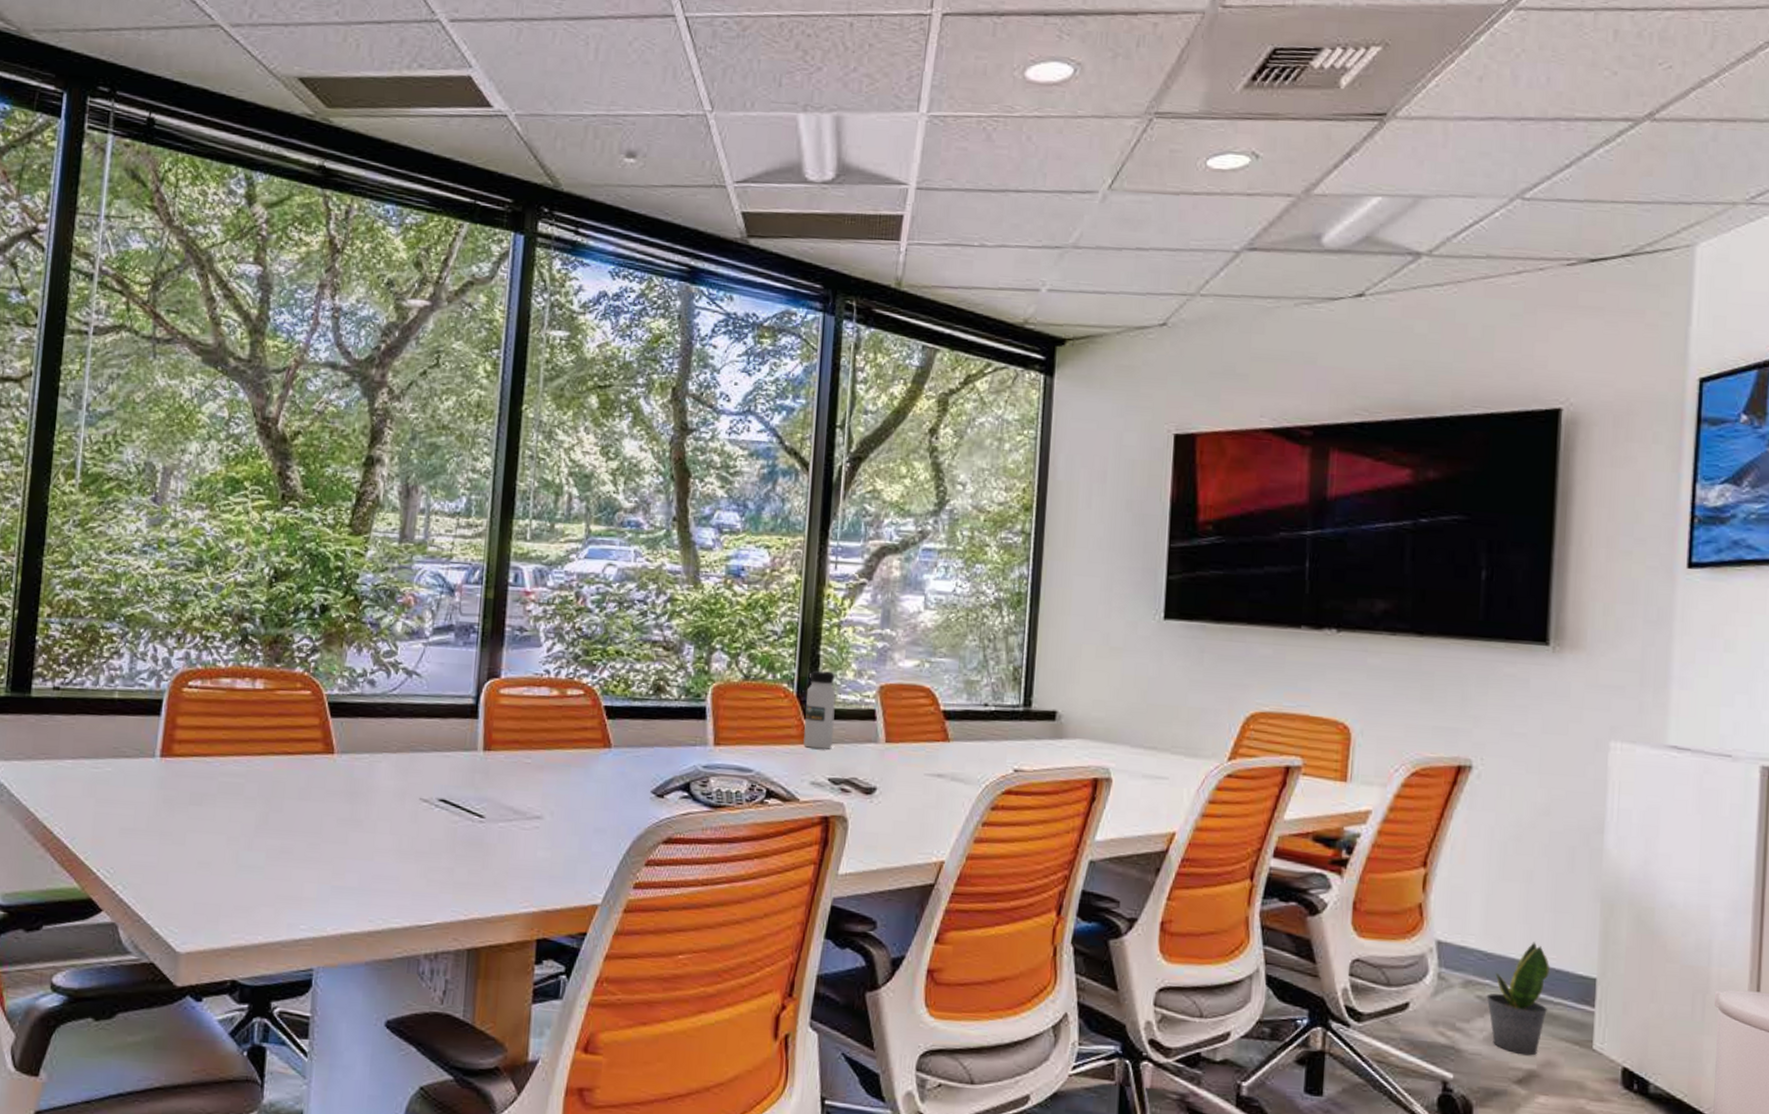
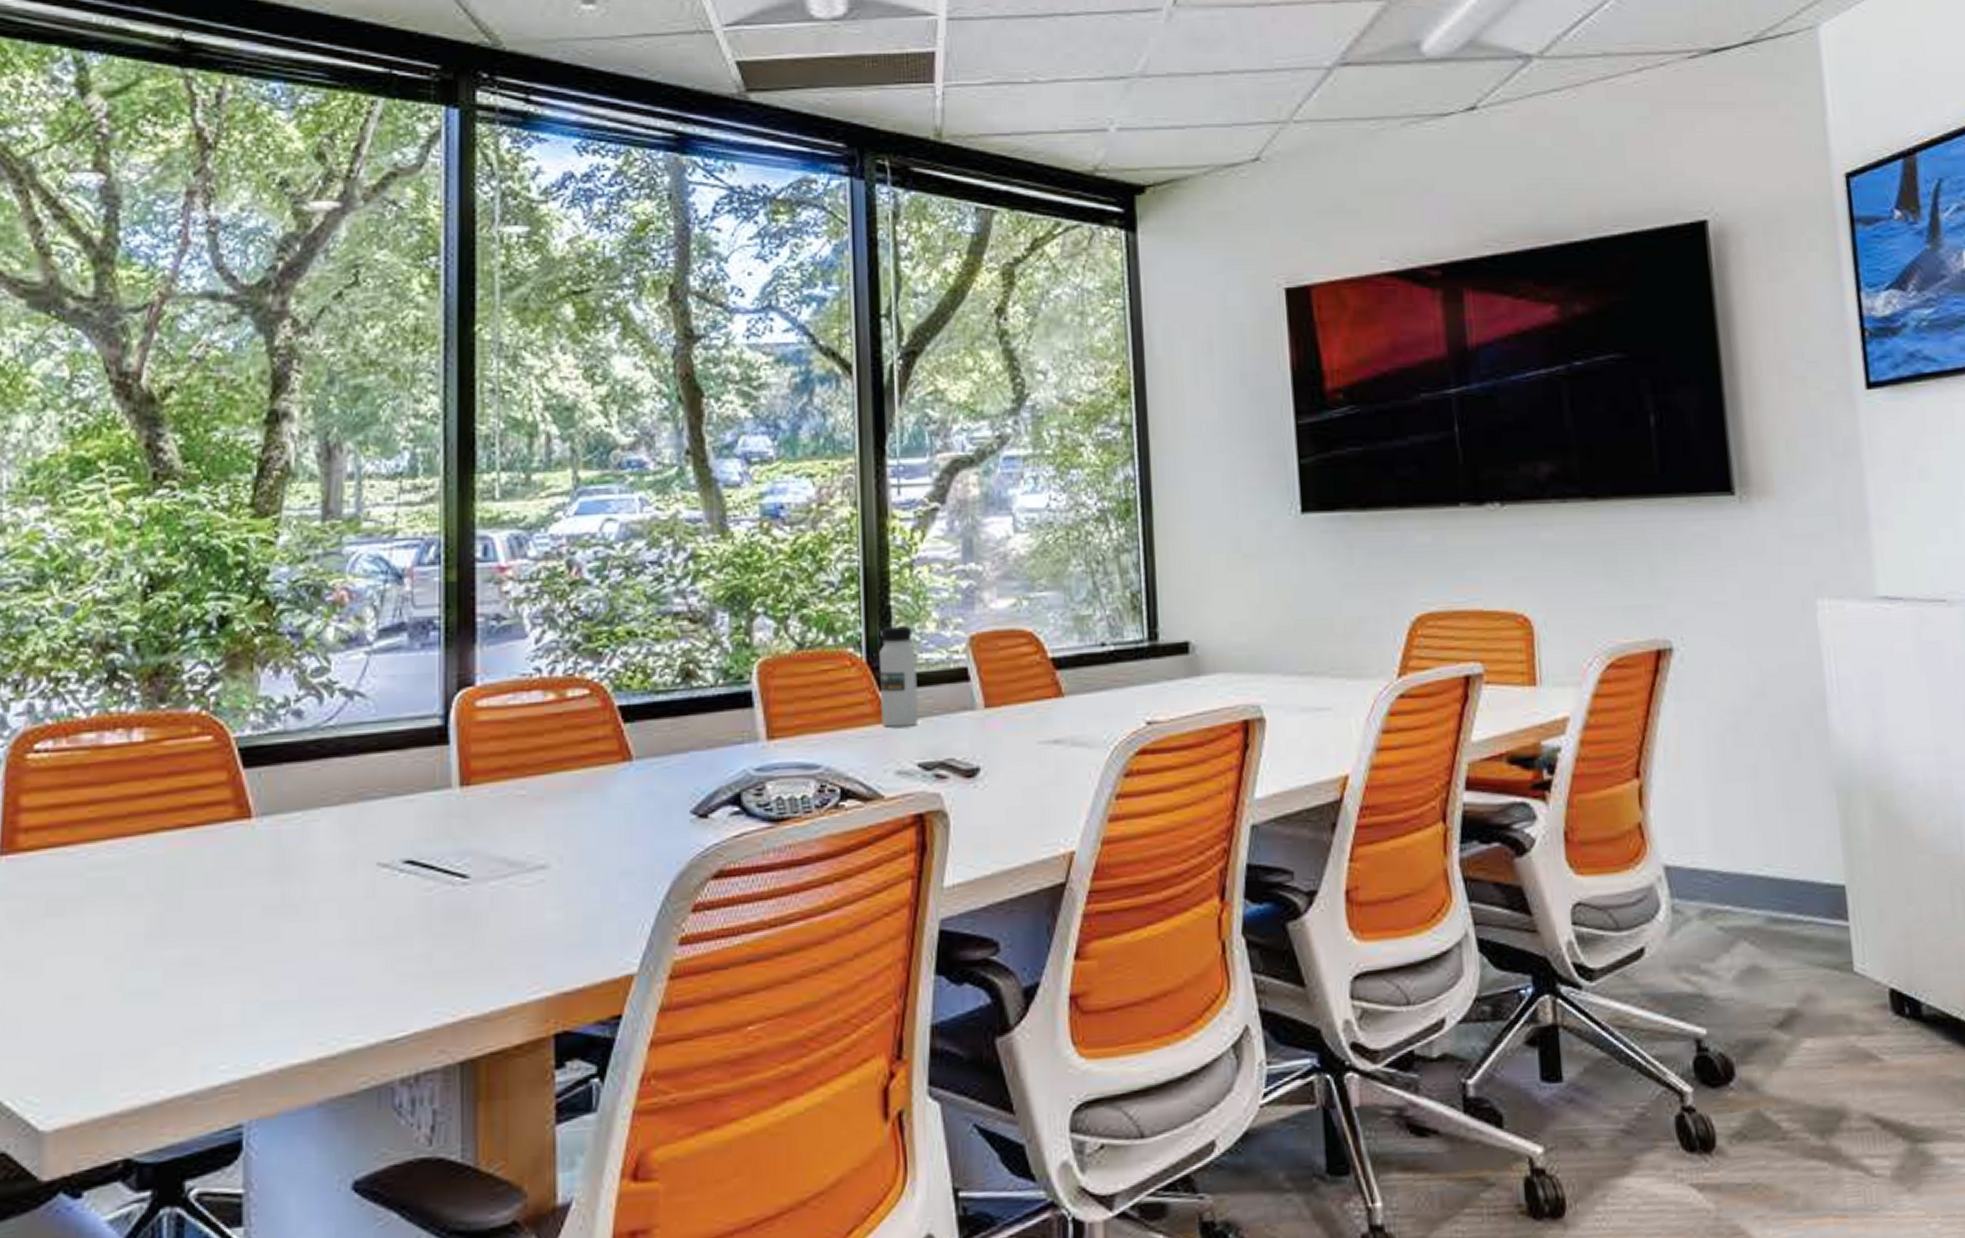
potted plant: present [1486,942,1550,1056] -> none [1729,851,1799,992]

